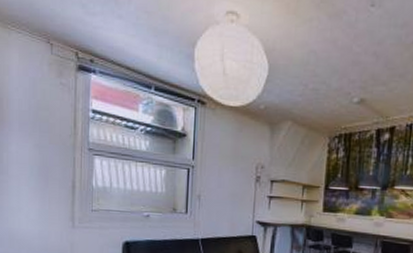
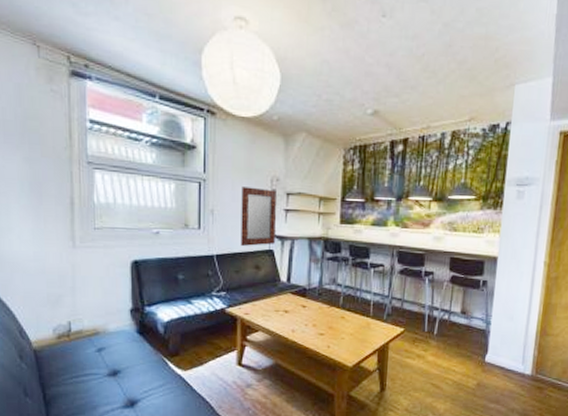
home mirror: none [225,173,262,232] -> present [240,187,277,246]

